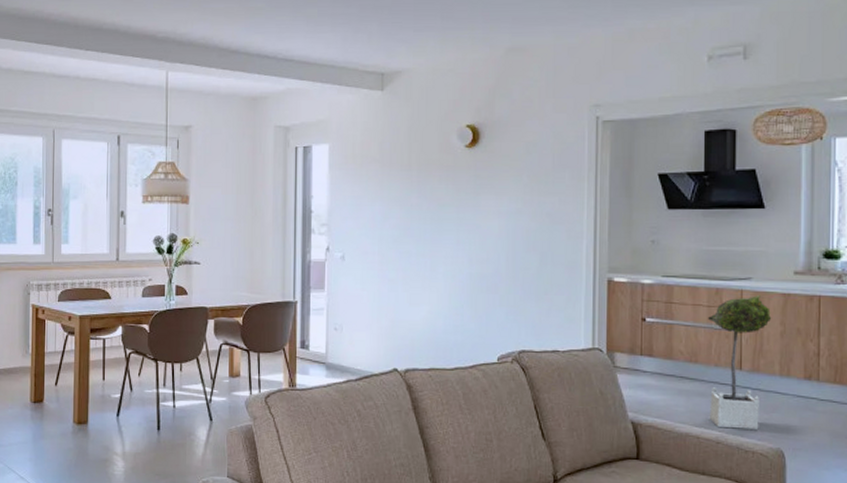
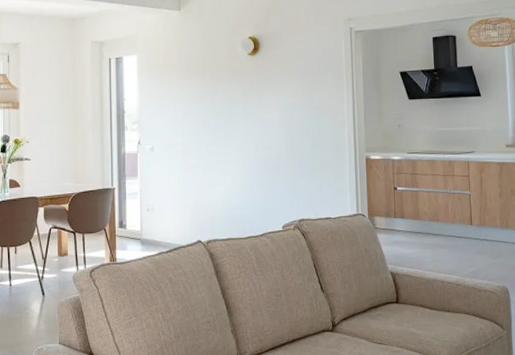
potted tree: present [708,296,772,430] -> none [444,165,492,273]

